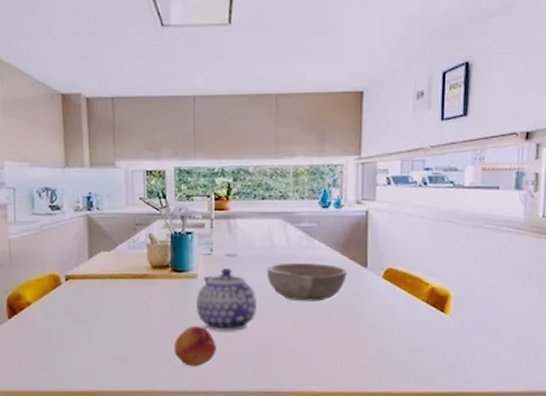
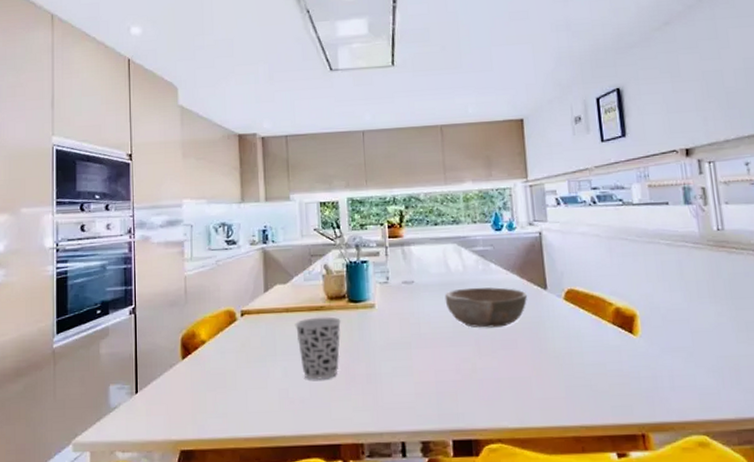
cup: none [118,284,164,343] -> present [294,316,341,380]
fruit: present [174,326,216,367] -> none [353,359,398,405]
teapot: present [197,267,258,332] -> none [375,295,439,365]

